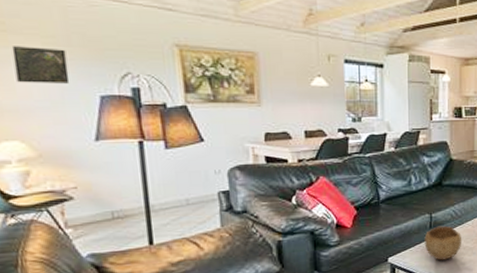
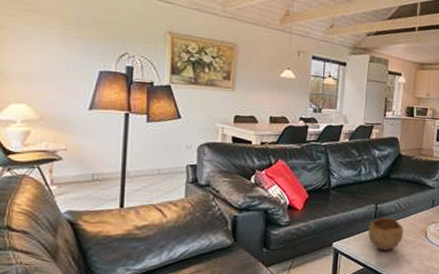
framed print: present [11,46,70,84] -> none [33,23,77,58]

